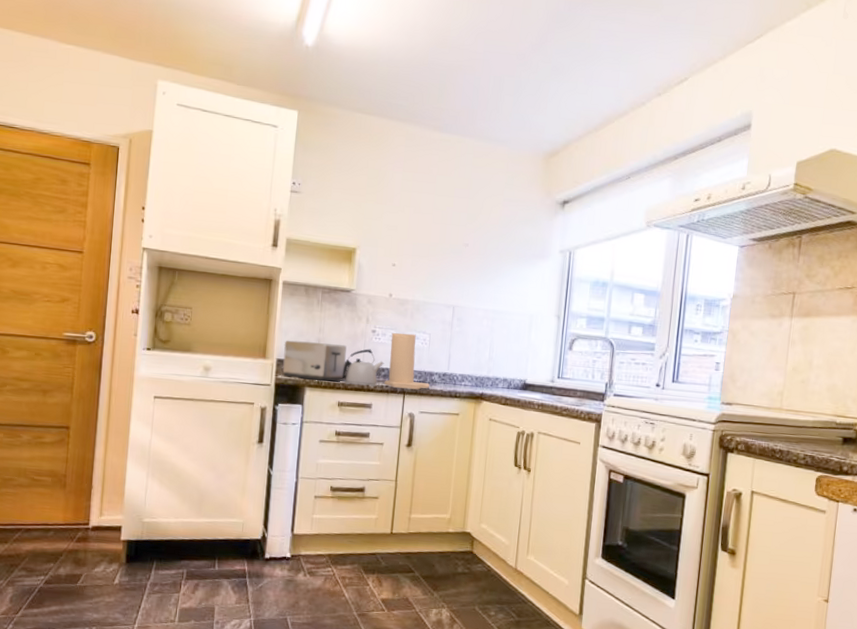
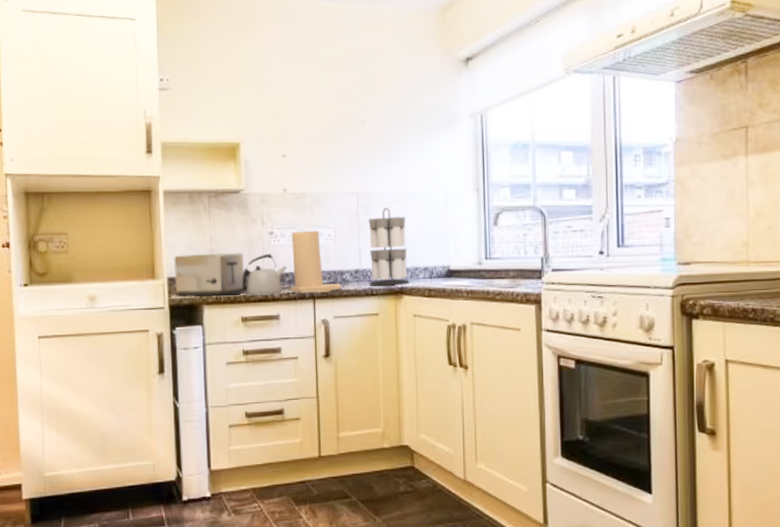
spice rack: none [454,322,493,392] -> present [368,207,409,286]

